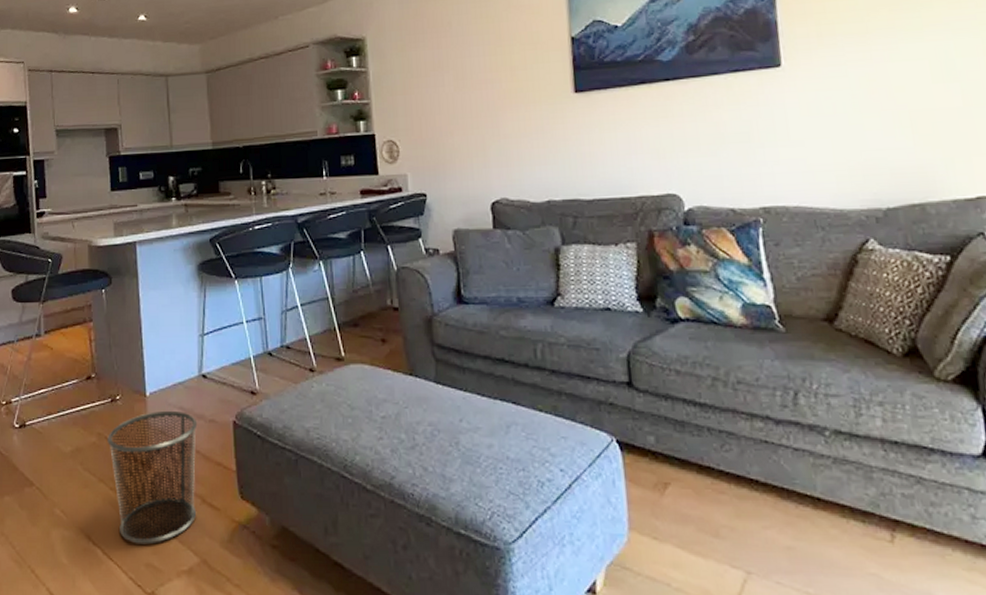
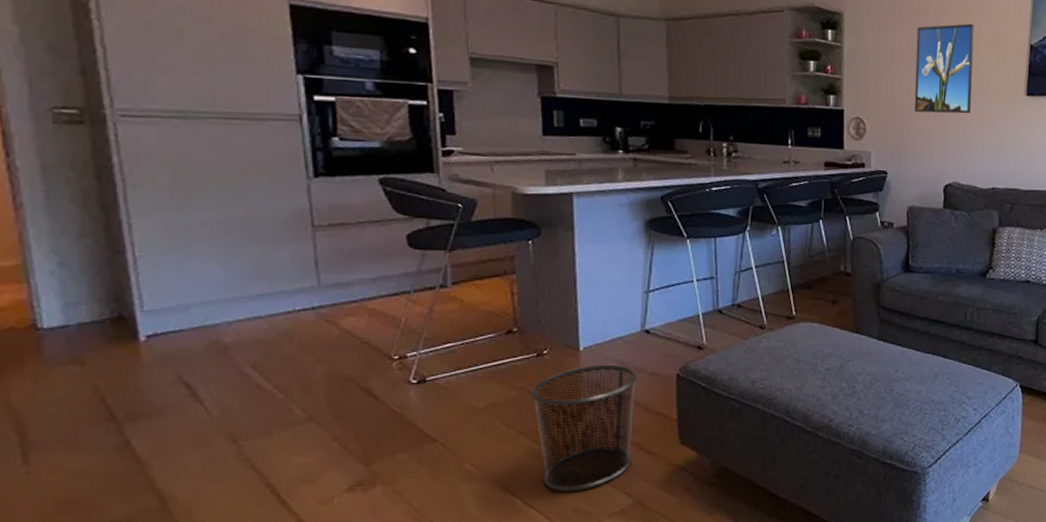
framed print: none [442,25,512,127] -> present [914,23,974,114]

